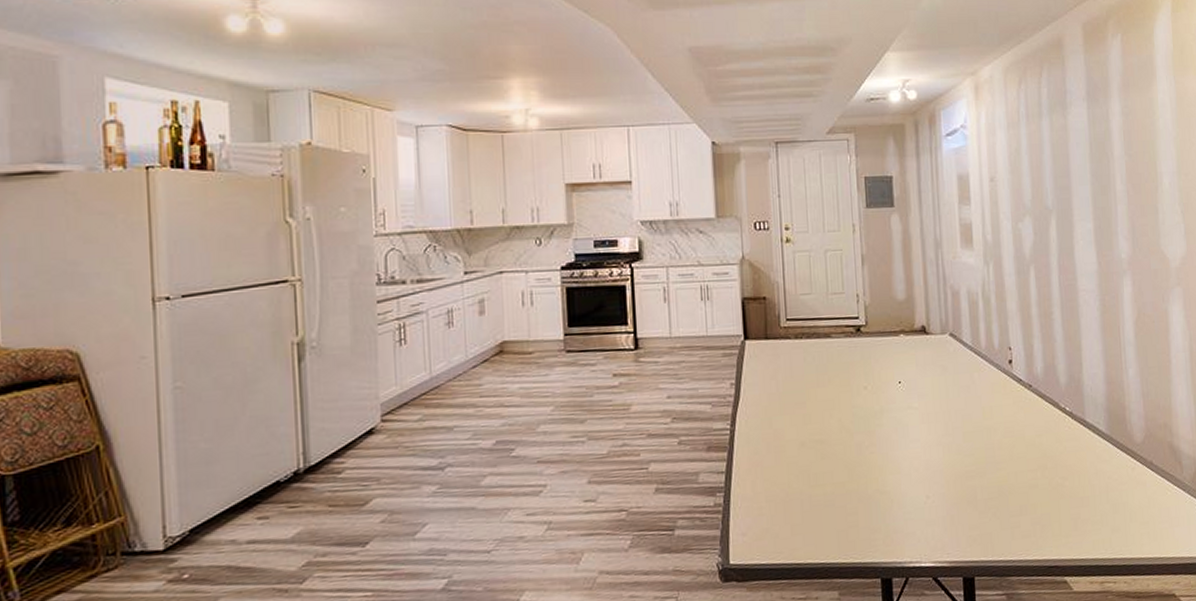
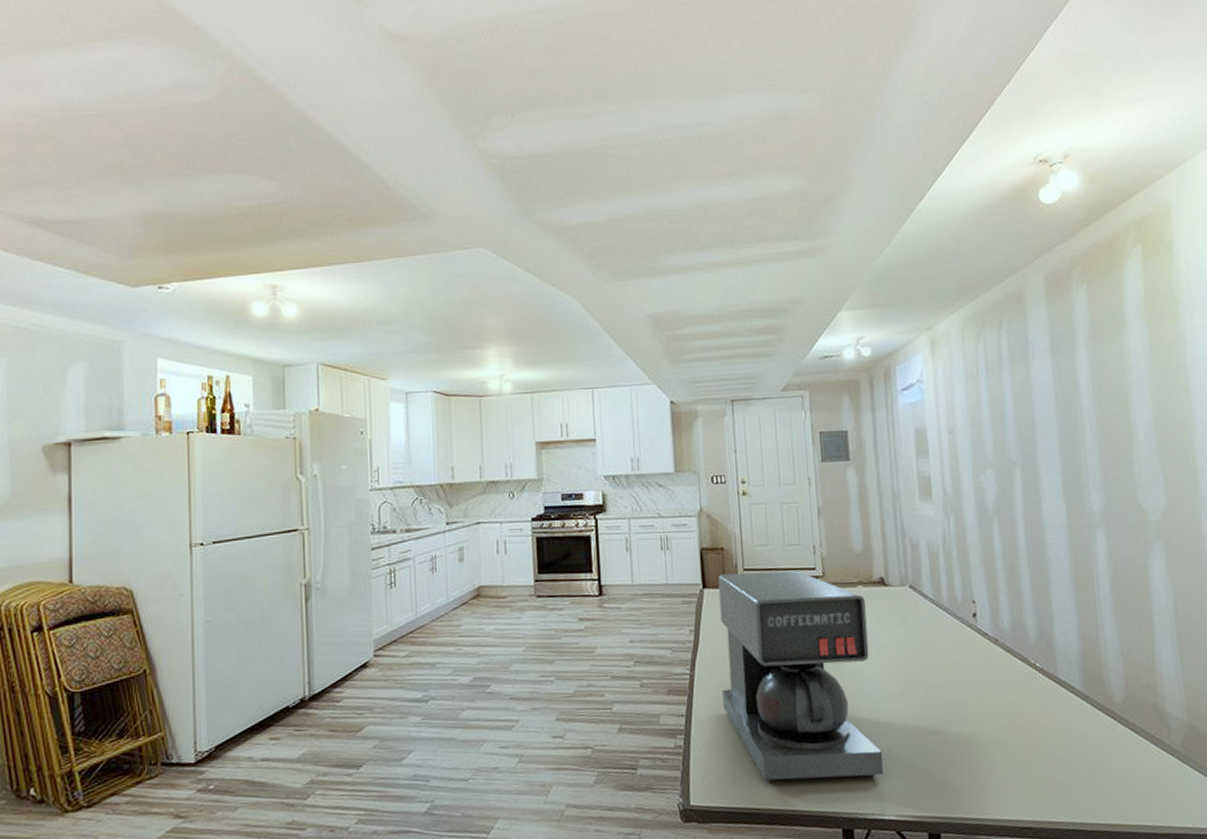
coffee maker: none [760,319,923,536] -> present [718,570,884,782]

